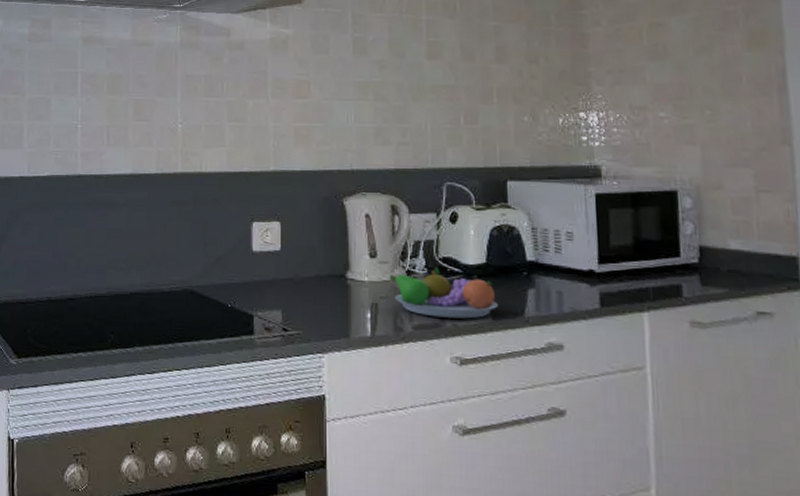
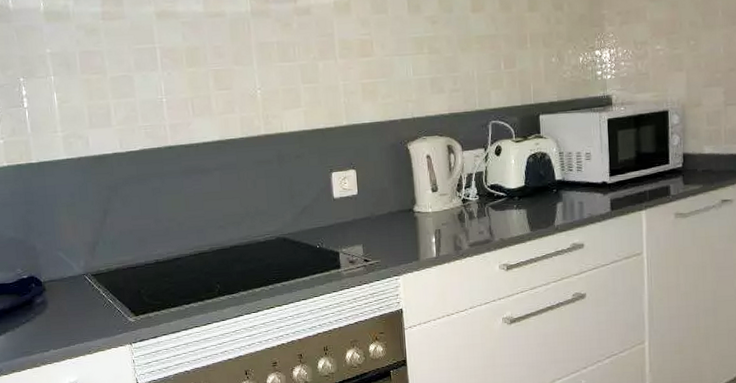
fruit bowl: present [389,267,498,319] -> none [448,194,534,235]

